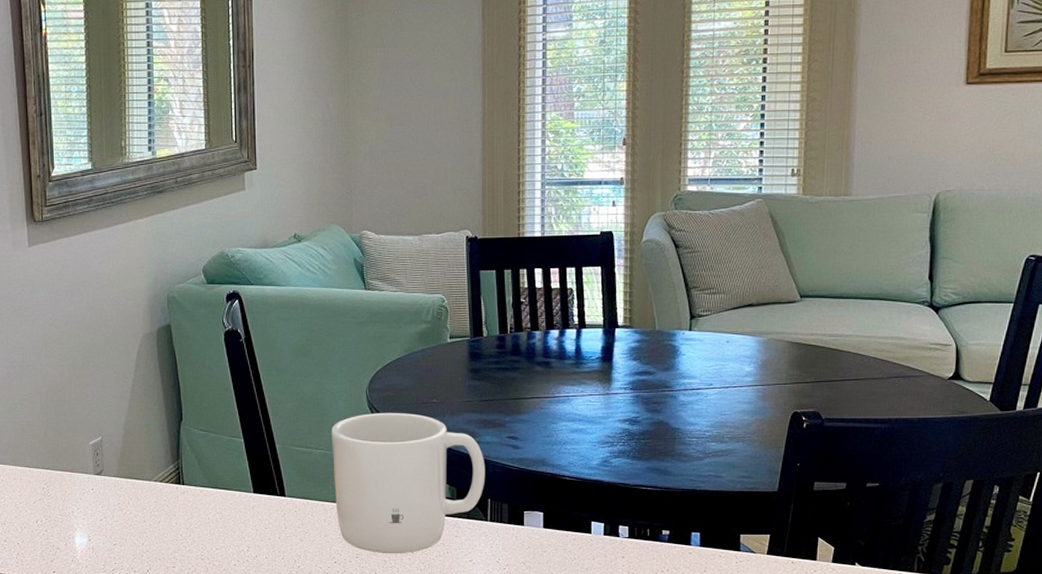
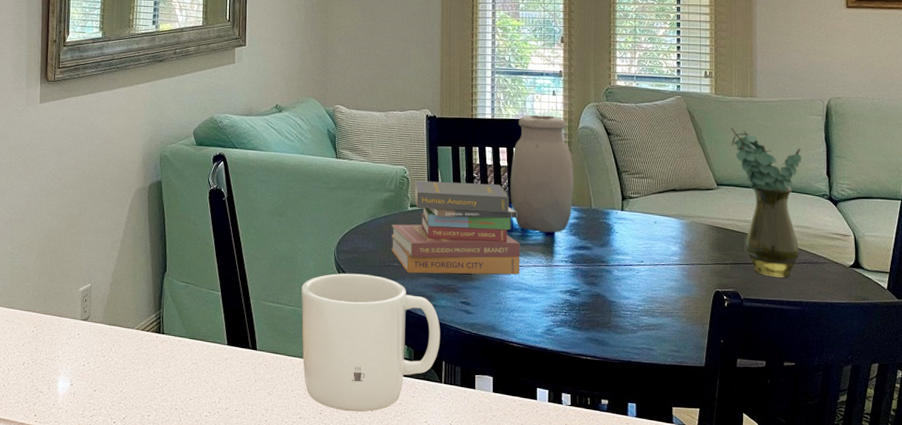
books: none [429,308,574,409] -> present [391,180,521,275]
jar: none [562,230,636,358] -> present [510,115,574,233]
vase: none [819,232,901,394] -> present [730,127,802,278]

